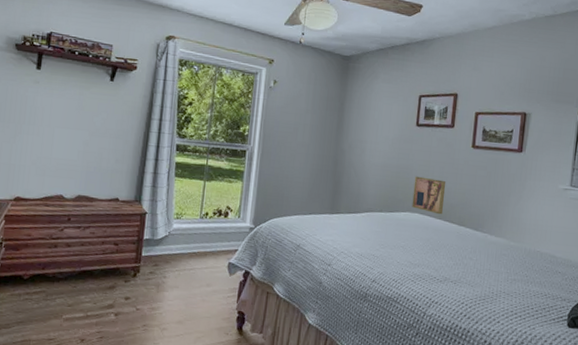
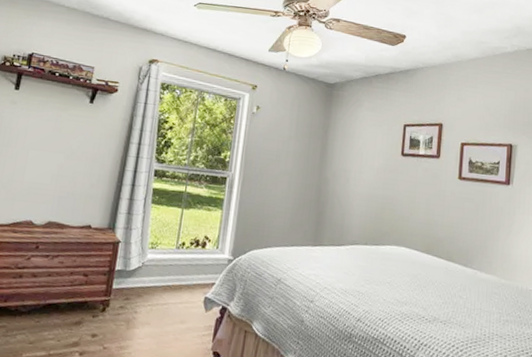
wall art: present [412,176,447,215] -> none [398,207,433,249]

